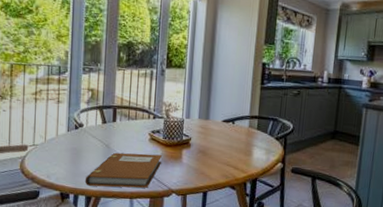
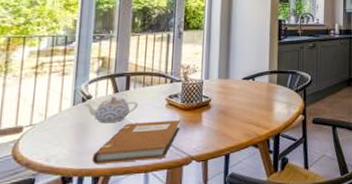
teapot: none [76,127,124,151] -> present [83,97,138,124]

